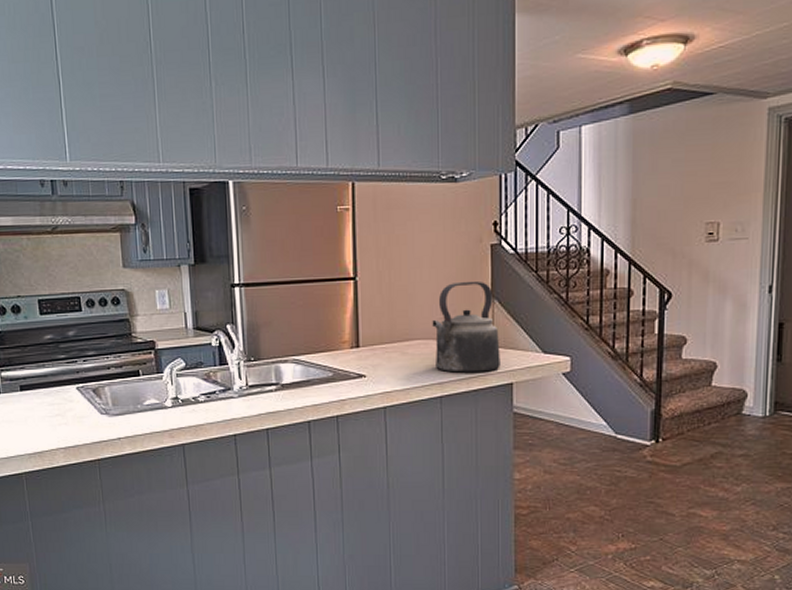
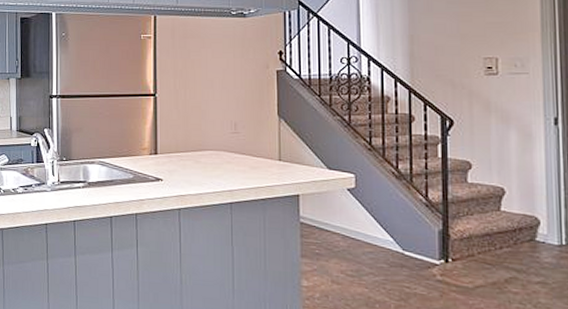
kettle: present [432,280,500,373] -> none [223,101,287,183]

